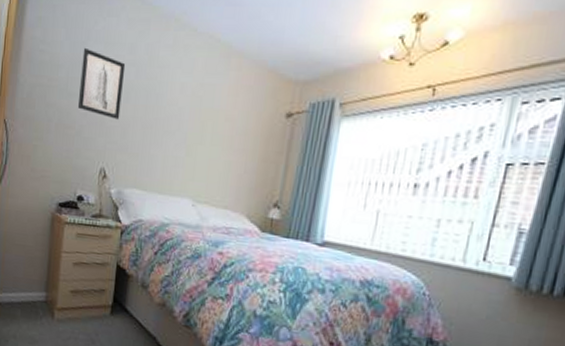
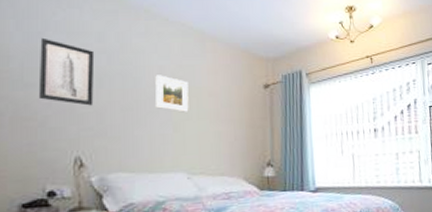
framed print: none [172,93,207,136] -> present [154,75,189,112]

